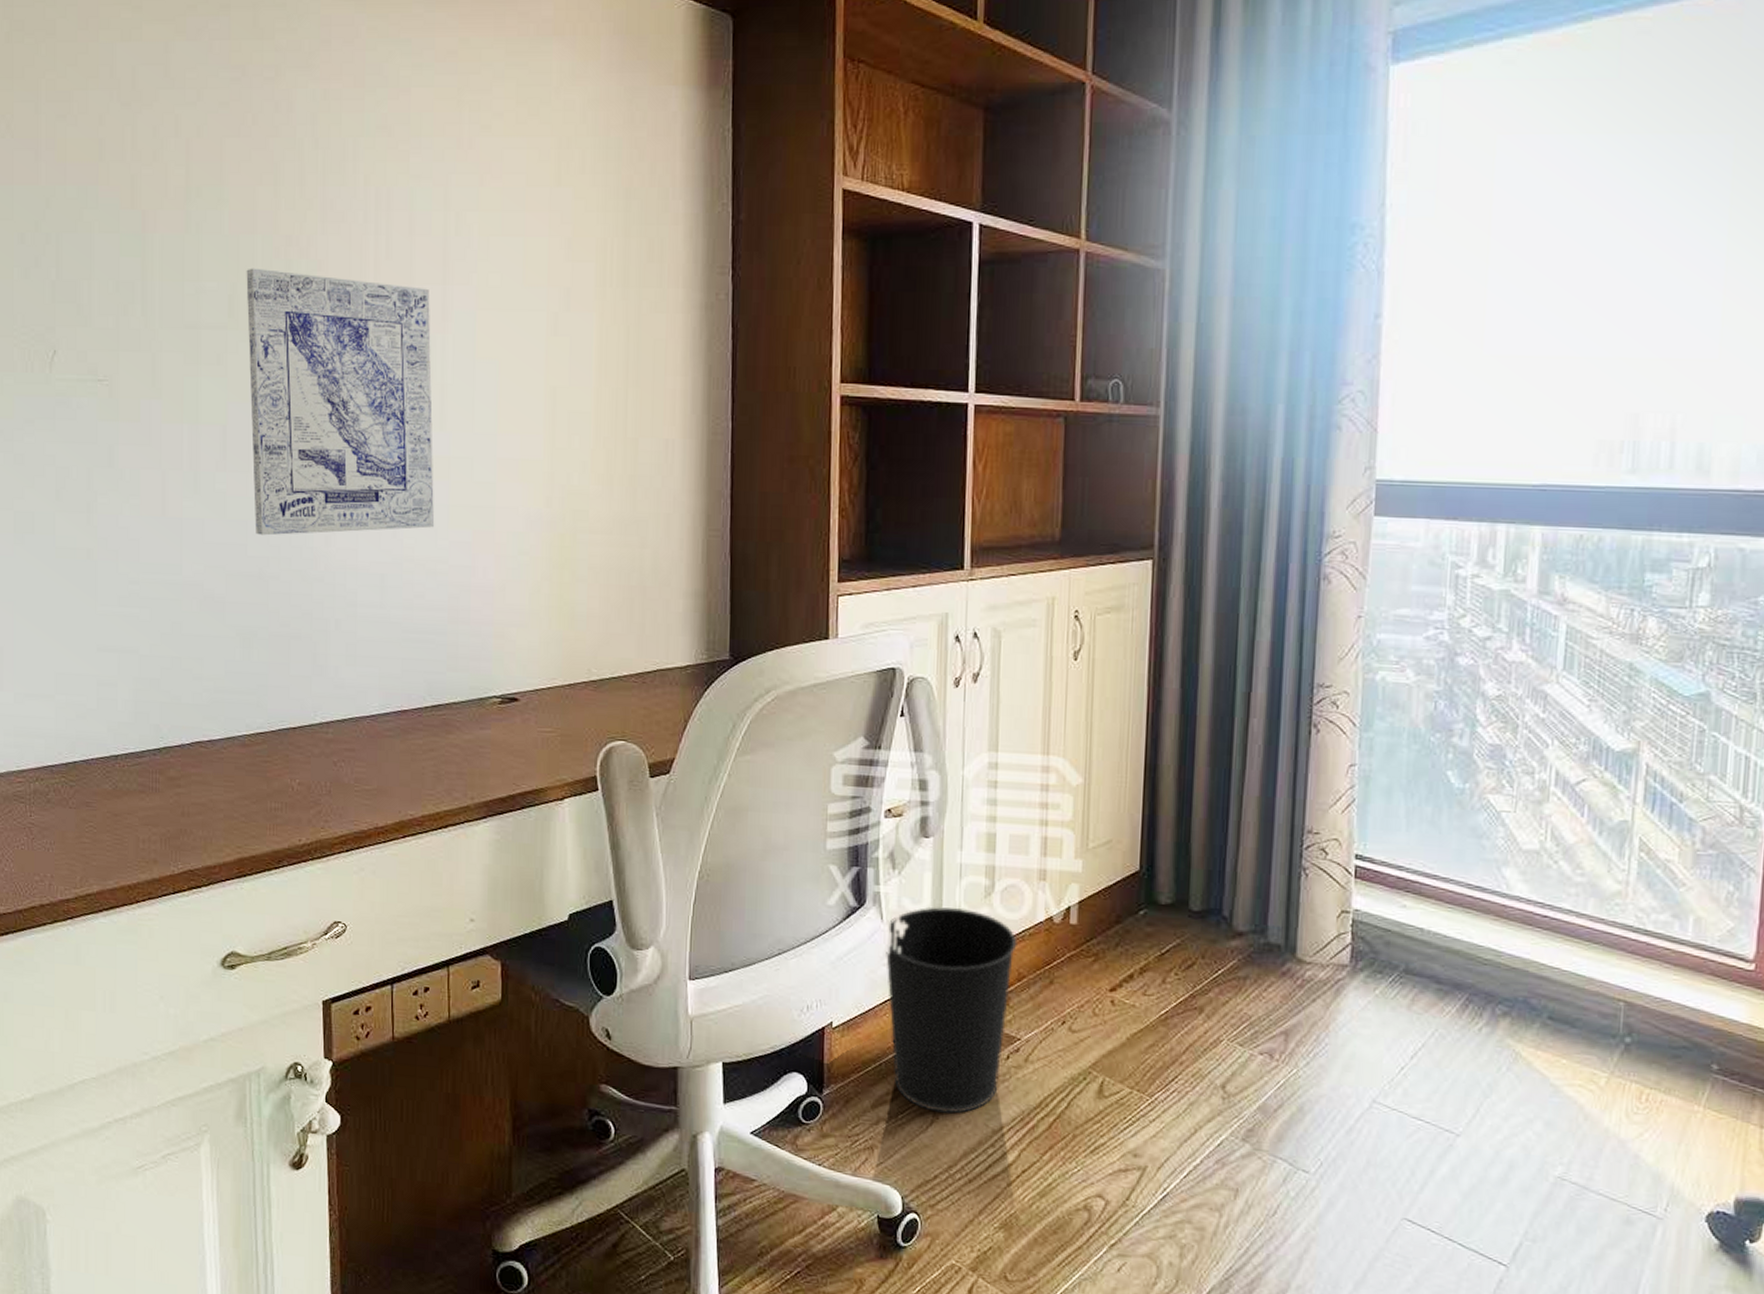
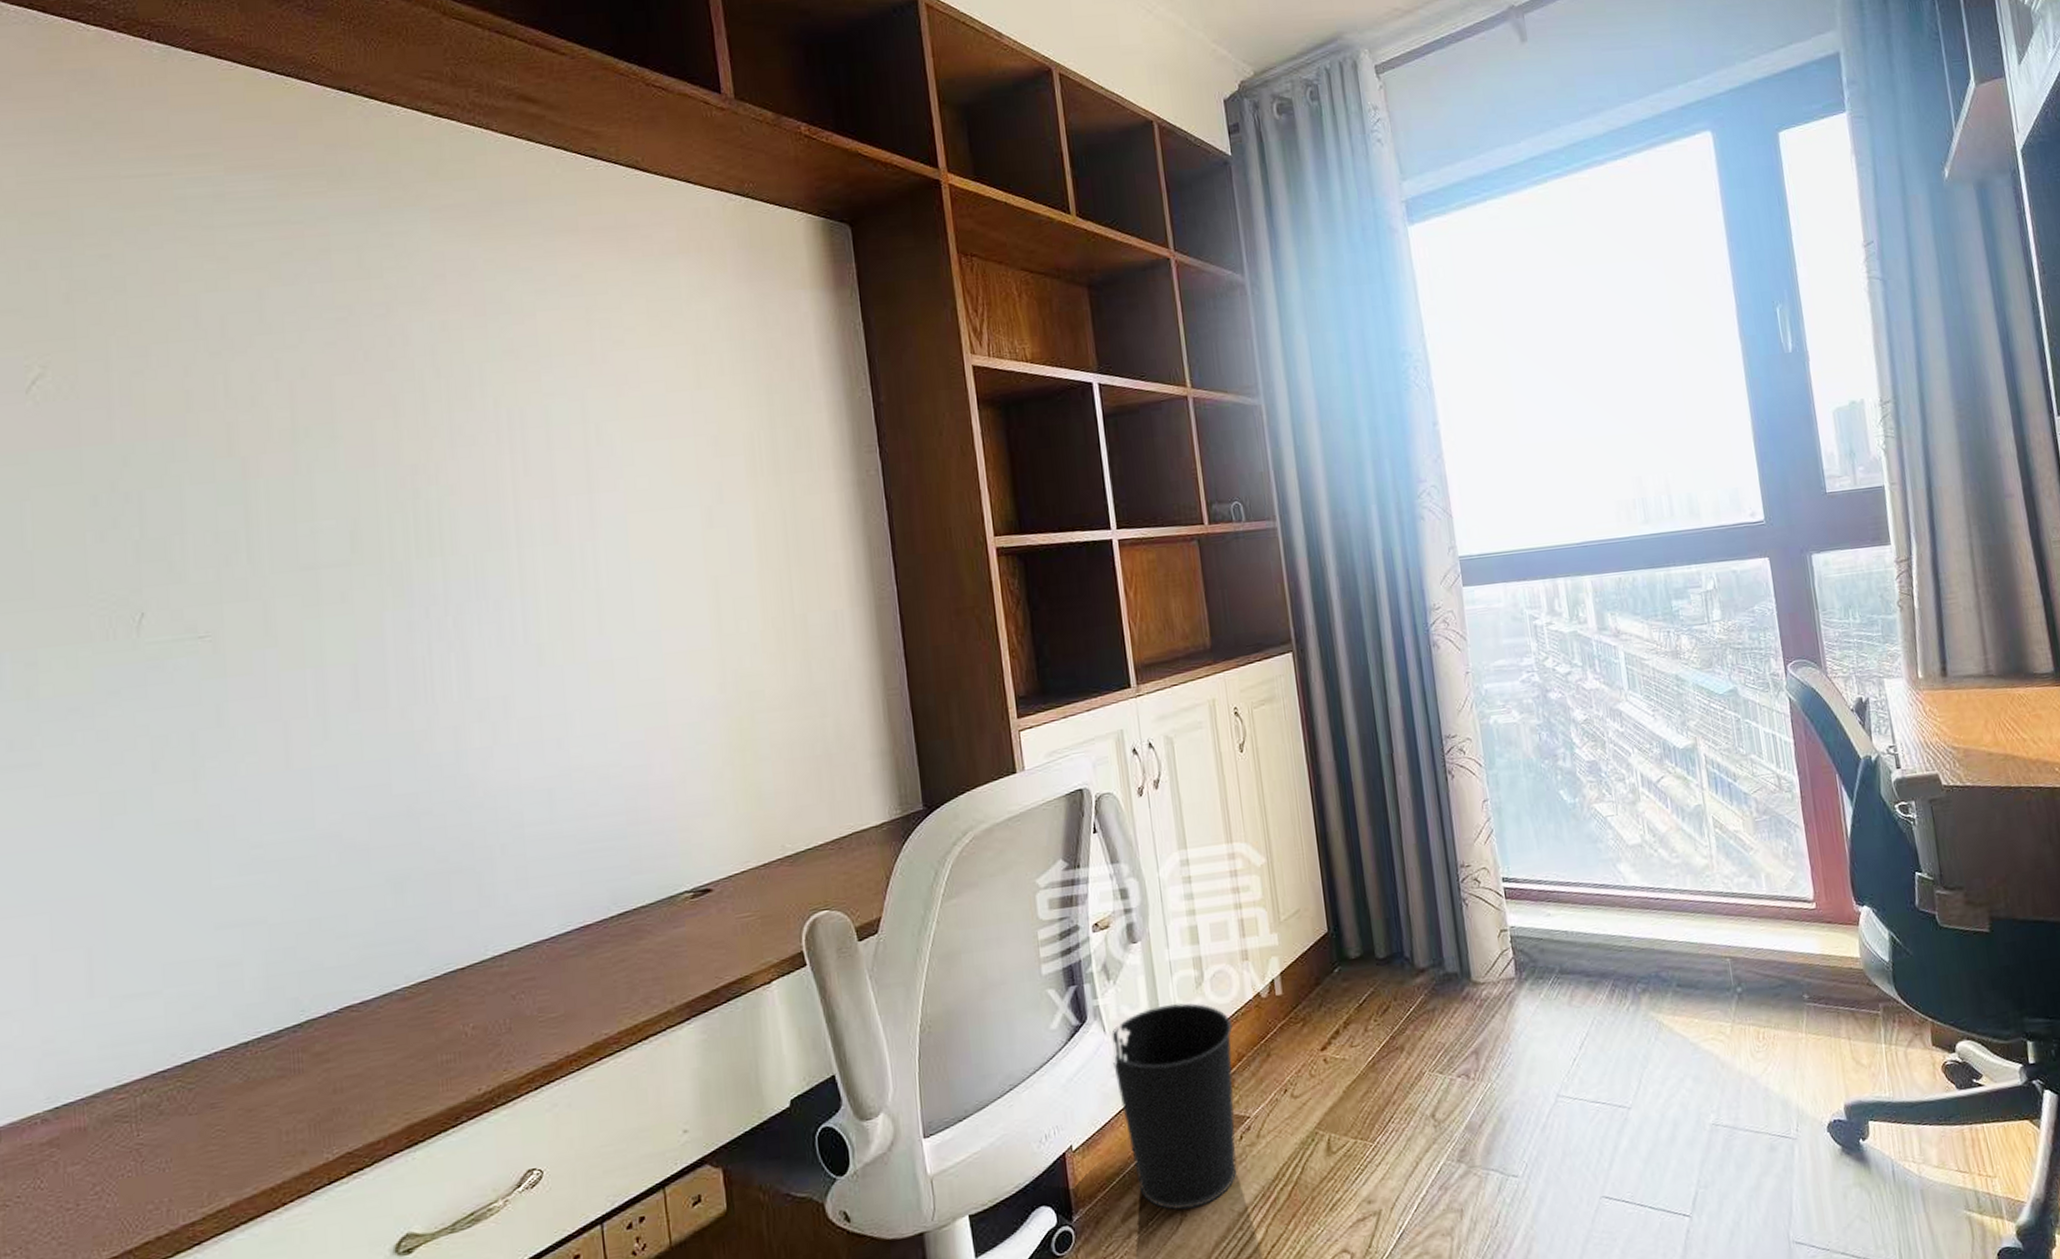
wall art: present [246,268,435,536] -> none [368,499,603,772]

